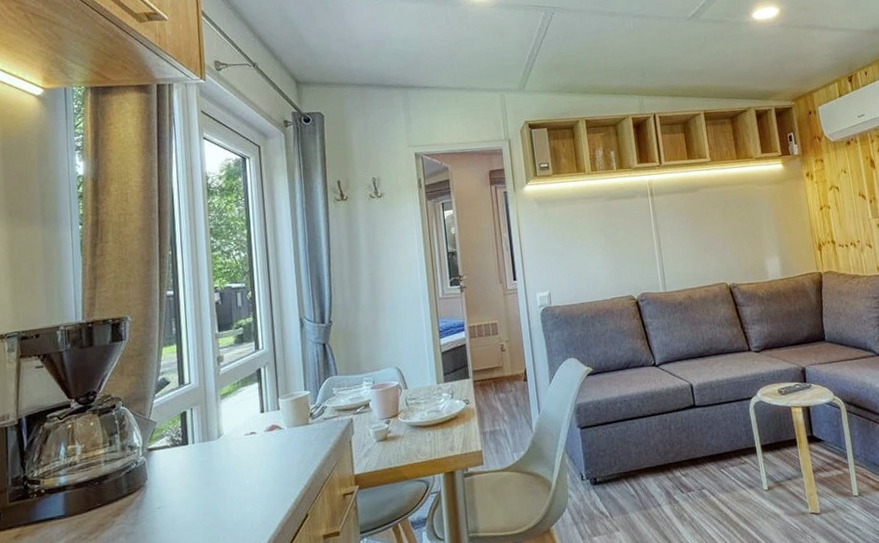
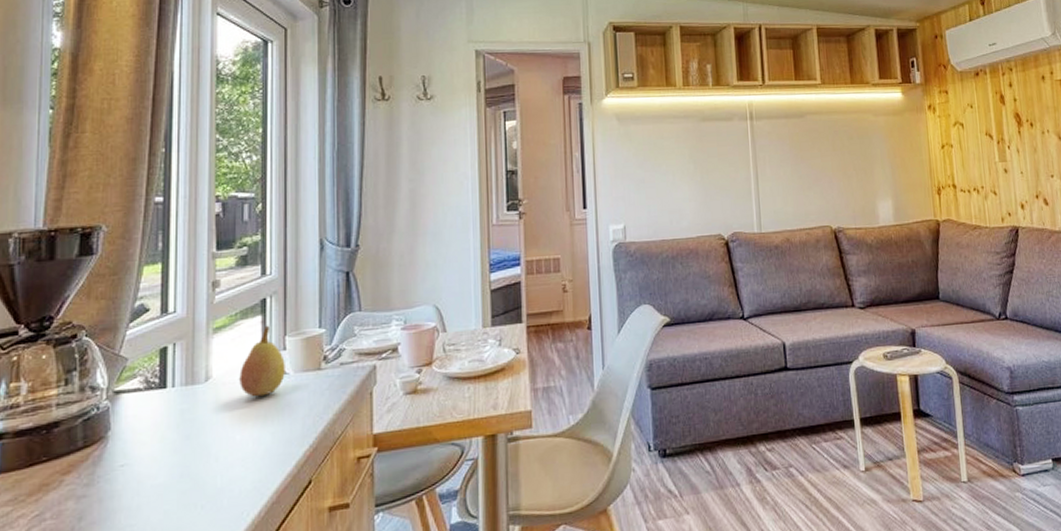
fruit: none [244,390,281,449] -> present [239,325,285,397]

